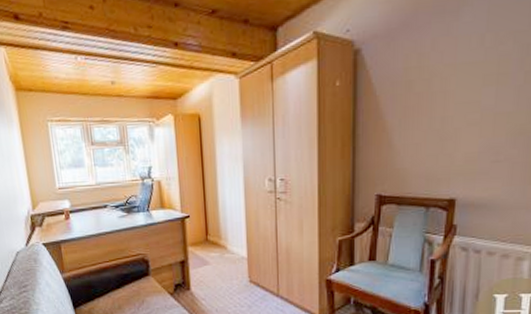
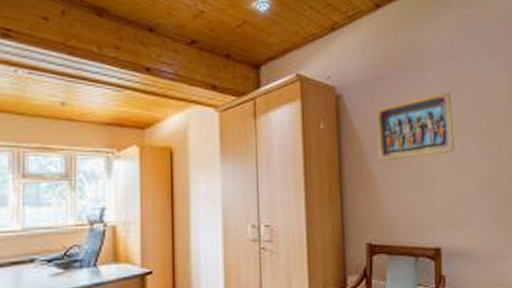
relief panel: none [395,31,491,116] -> present [375,91,455,162]

